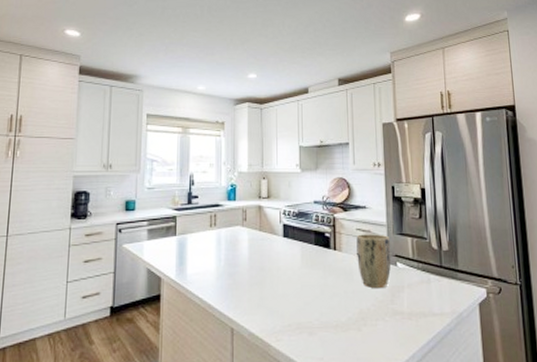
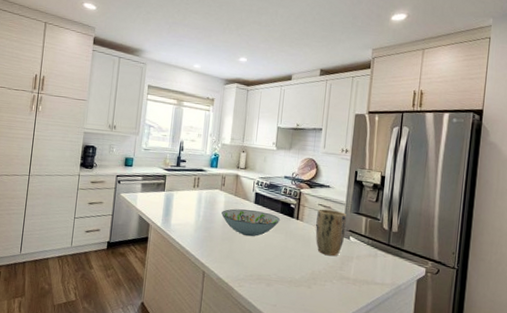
decorative bowl: none [246,246,316,278] -> present [221,209,281,237]

